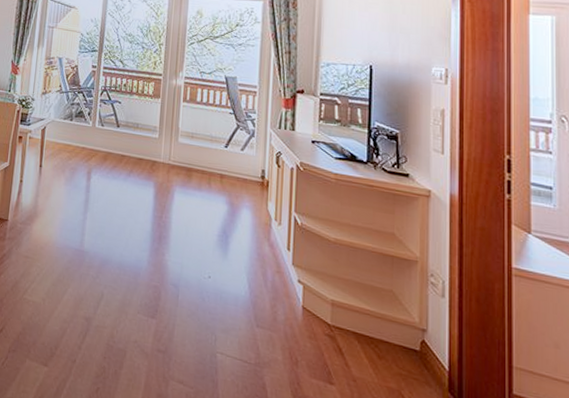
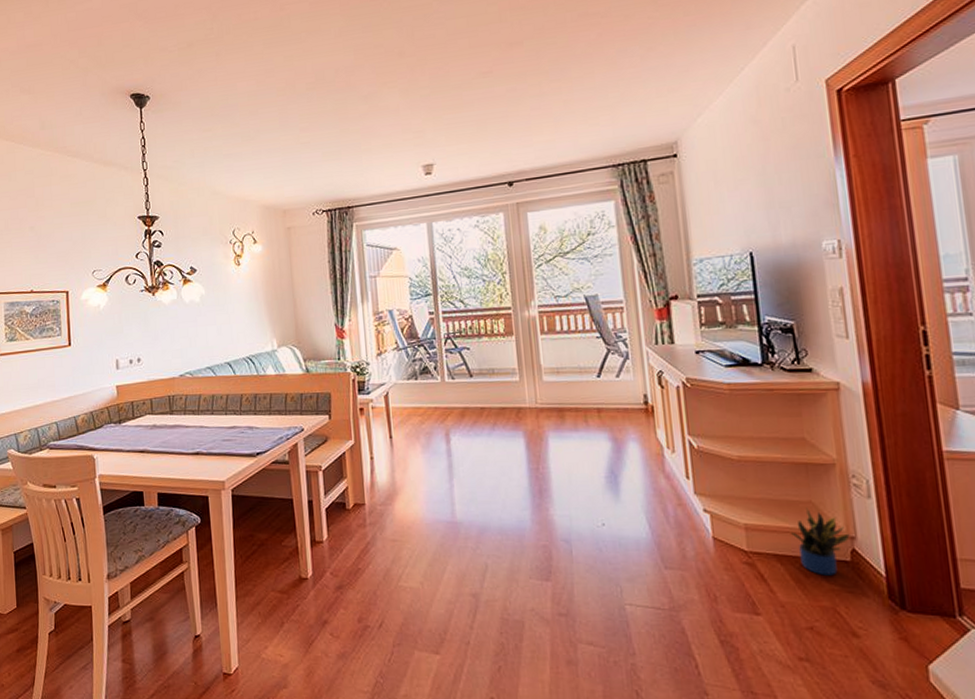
potted plant: none [371,295,422,361] -> present [791,507,850,576]

